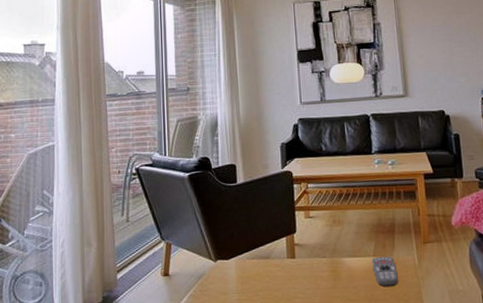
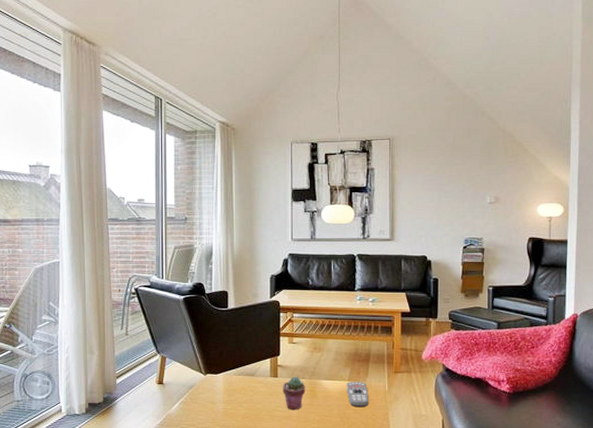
potted succulent: none [302,255,328,296] -> present [283,376,306,411]

